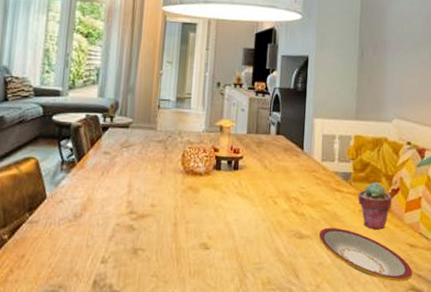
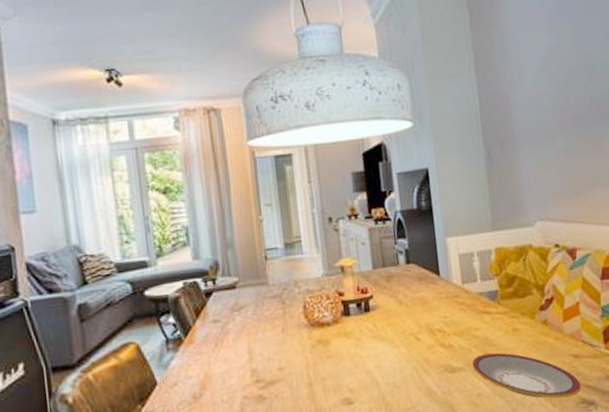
potted succulent: present [358,182,392,230] -> none [508,295,548,348]

